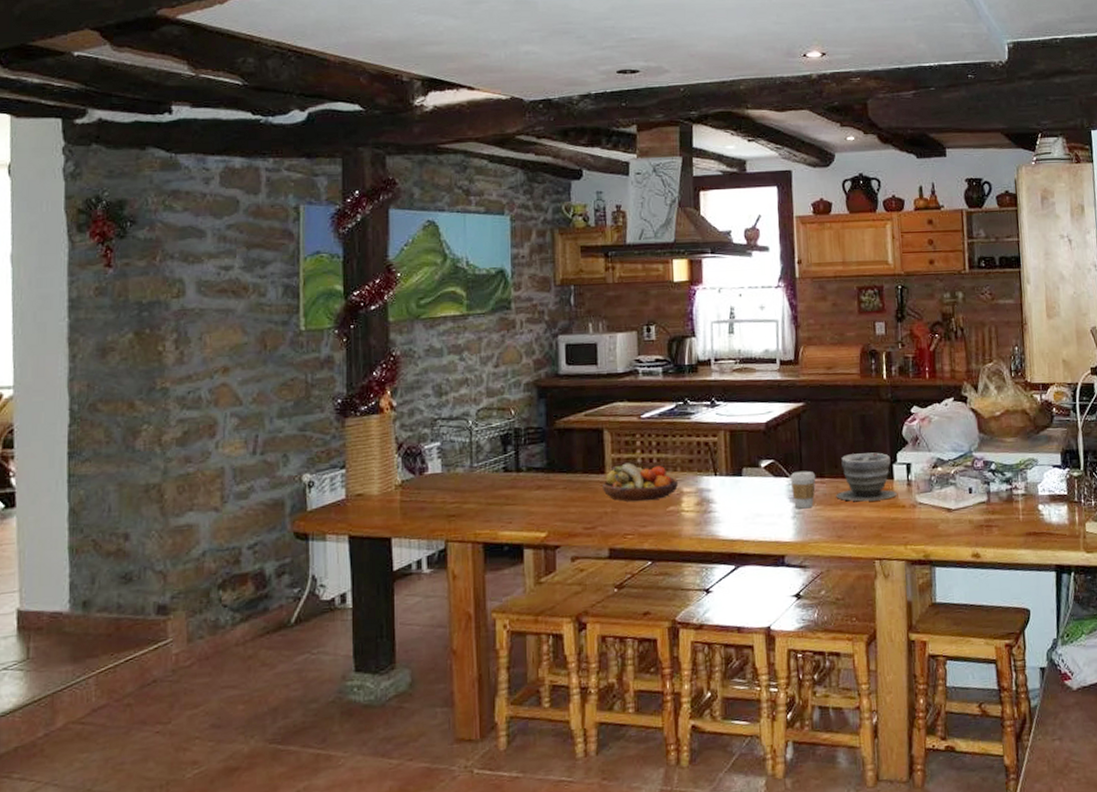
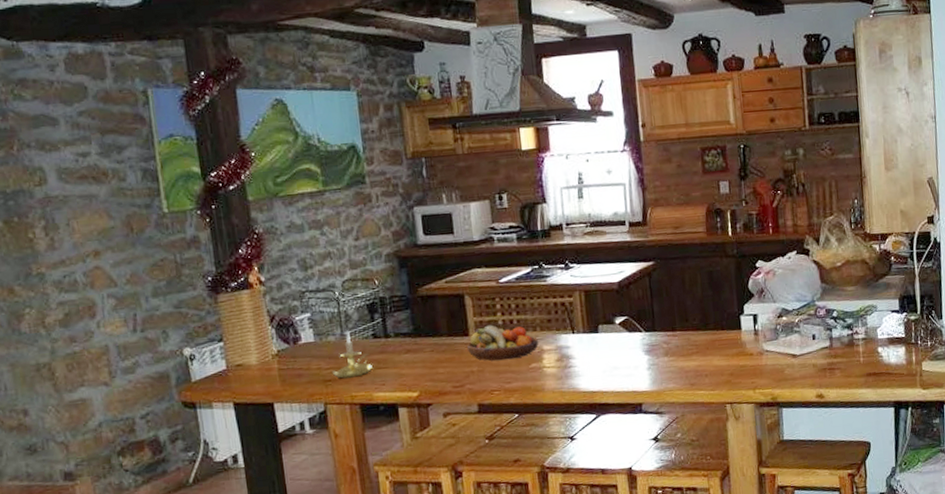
candle holder: none [456,462,500,514] -> present [331,330,373,378]
coffee cup: present [790,471,816,509] -> none [643,325,668,361]
planter: present [836,452,897,502] -> none [687,305,745,352]

